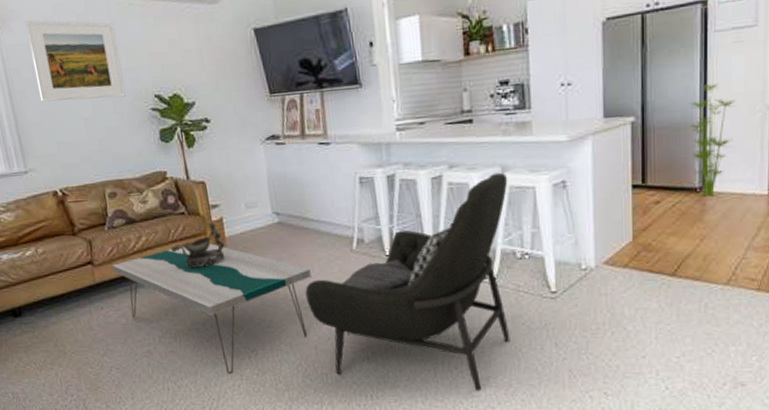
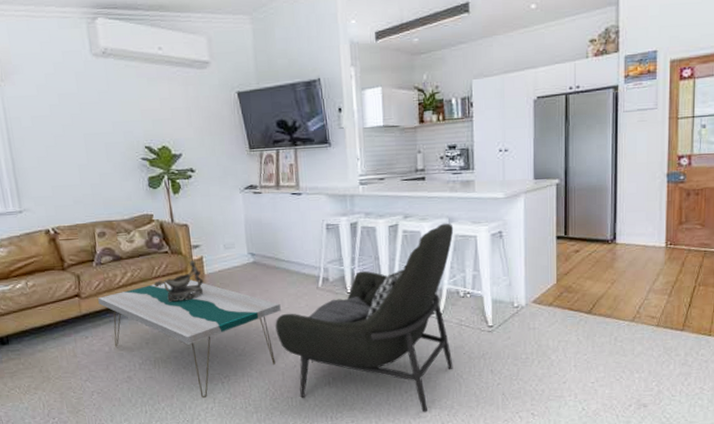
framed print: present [25,20,126,102] -> none [27,75,119,149]
indoor plant: present [689,84,736,196] -> none [603,154,640,247]

